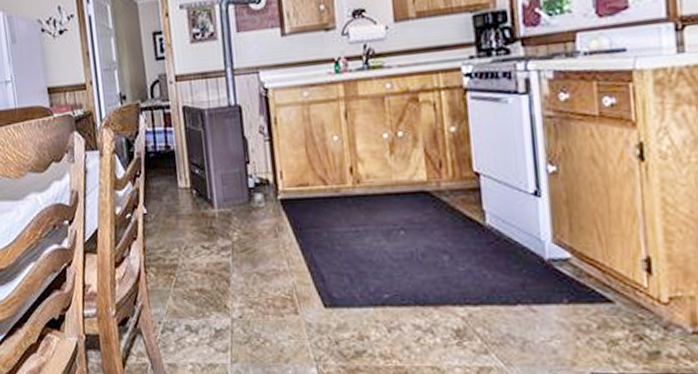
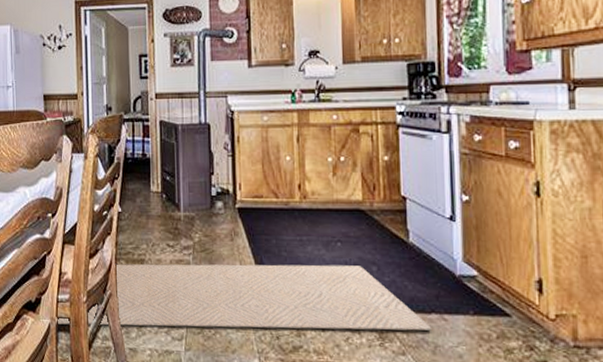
rug: none [86,256,519,342] -> present [58,263,432,331]

